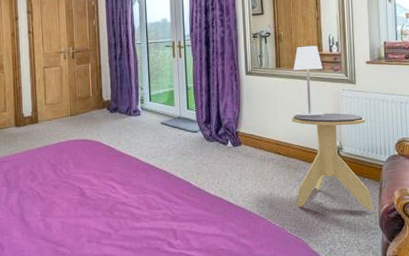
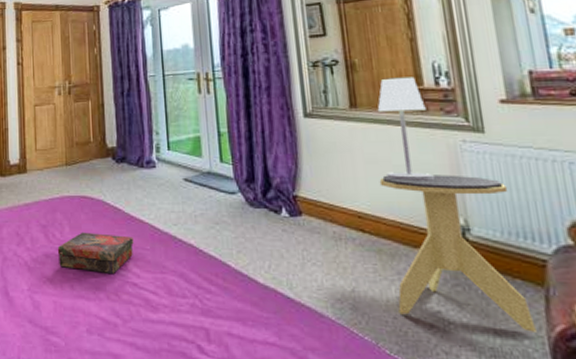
book: none [64,167,123,197] -> present [57,232,134,273]

